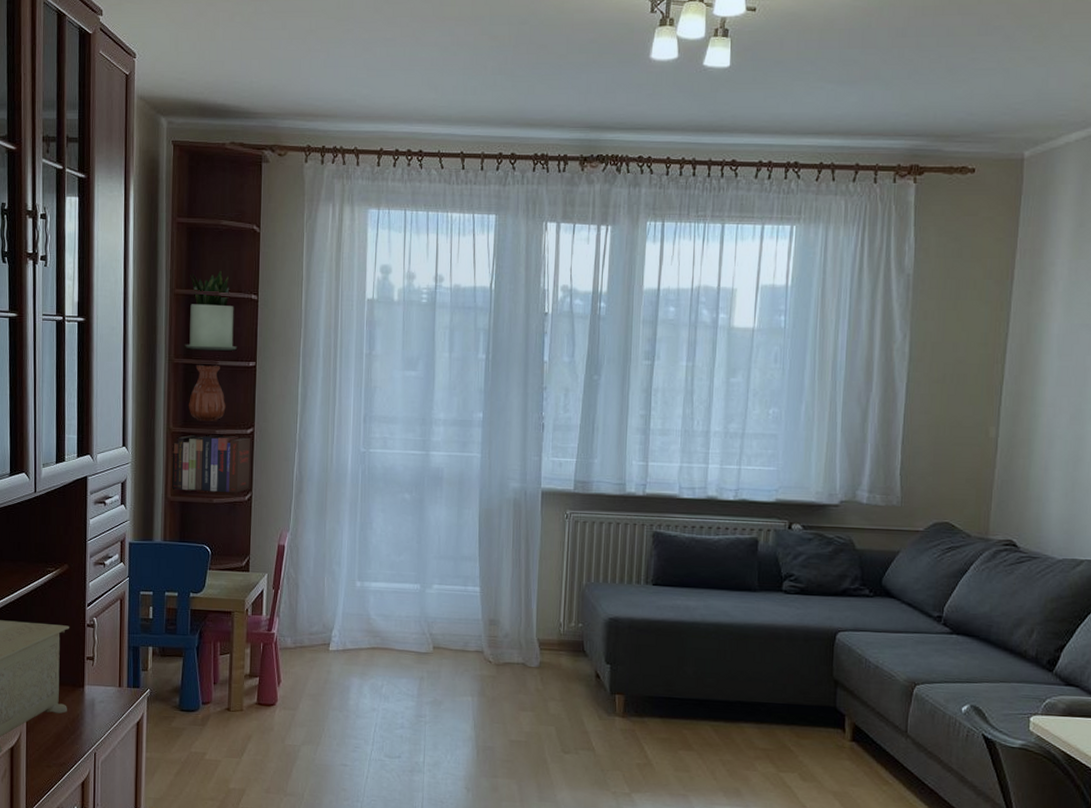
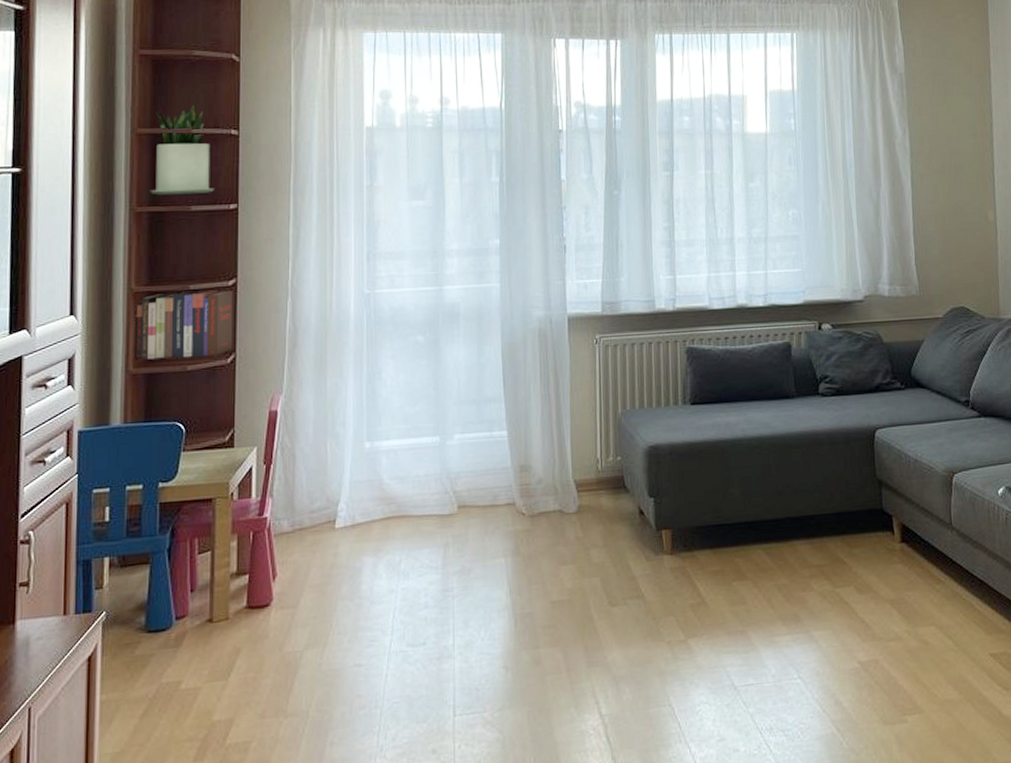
vase: present [188,365,226,422] -> none [154,211,202,277]

